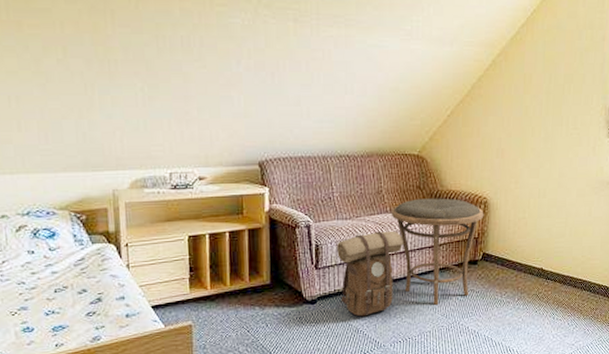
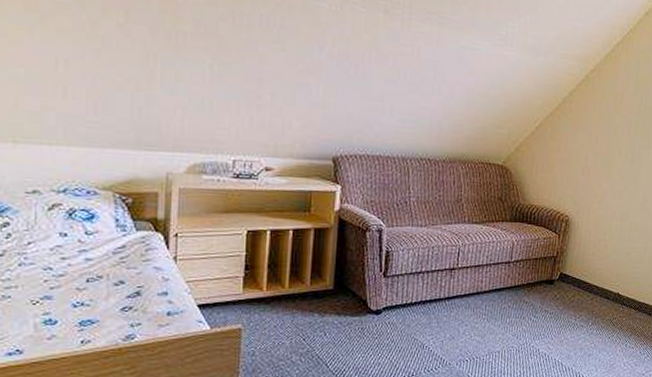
backpack: present [336,230,404,317] -> none [406,241,480,331]
side table: present [391,198,484,306] -> none [469,211,565,325]

